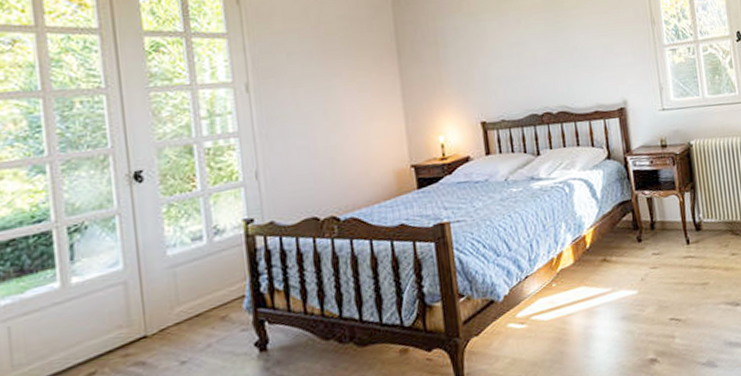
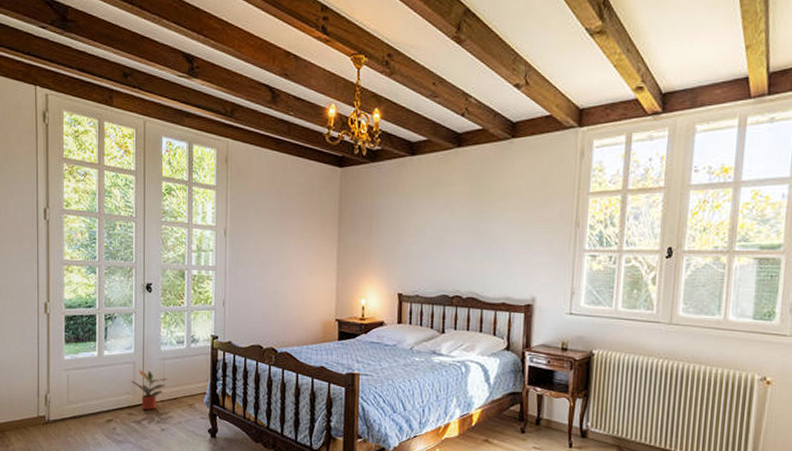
potted plant: none [123,287,183,345] -> present [131,370,168,411]

